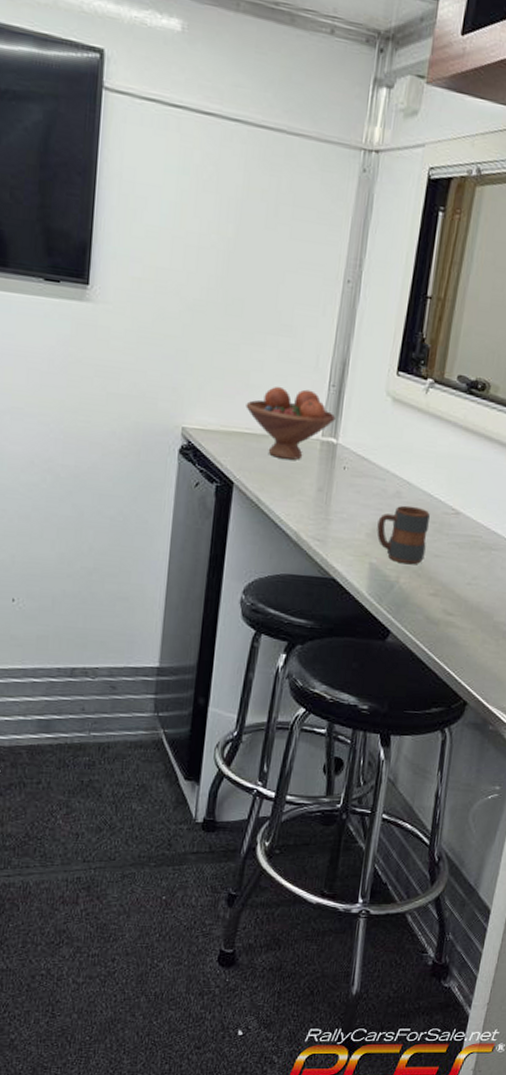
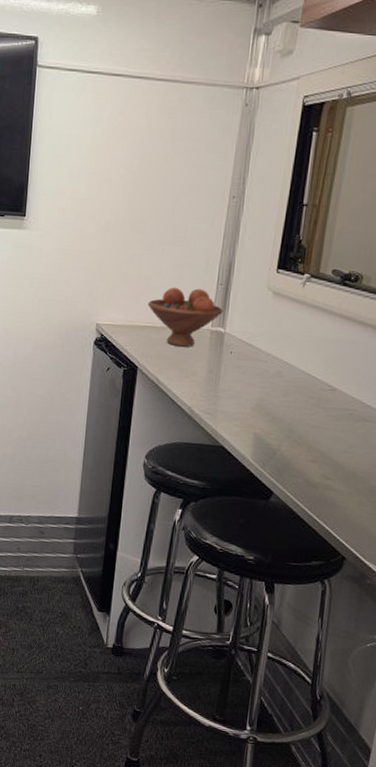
mug: present [377,505,430,565] -> none [260,383,308,435]

